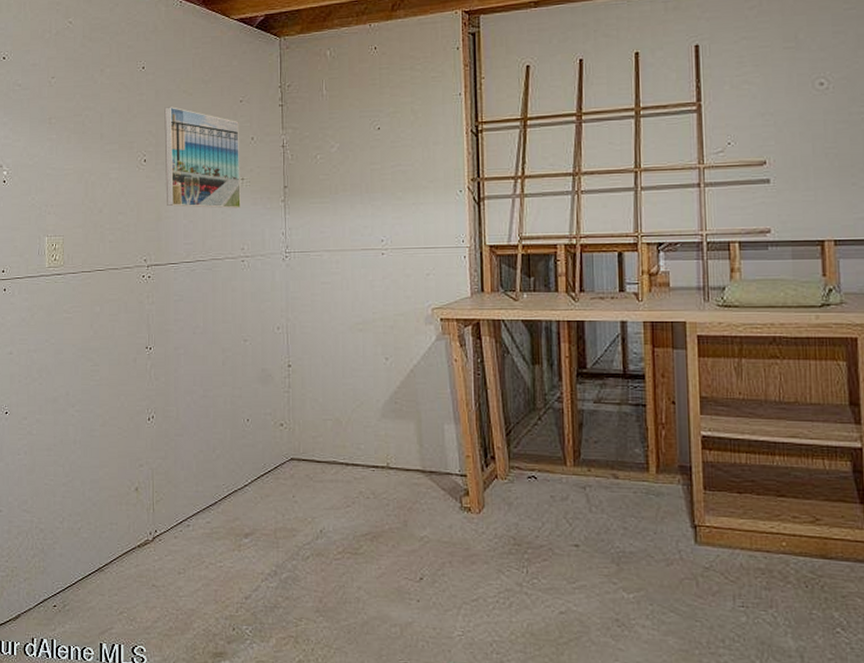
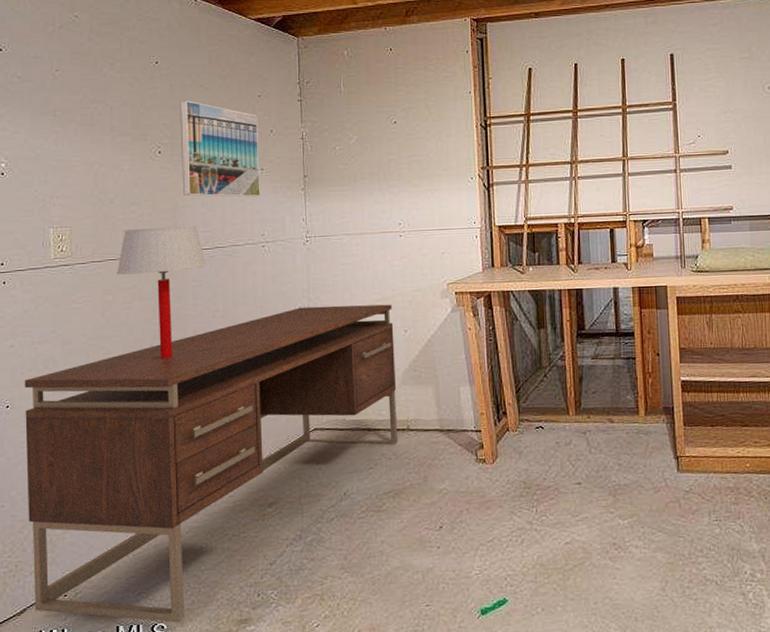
desk: none [21,327,376,647] -> present [24,304,397,623]
table lamp: none [104,237,188,374] -> present [117,226,207,359]

